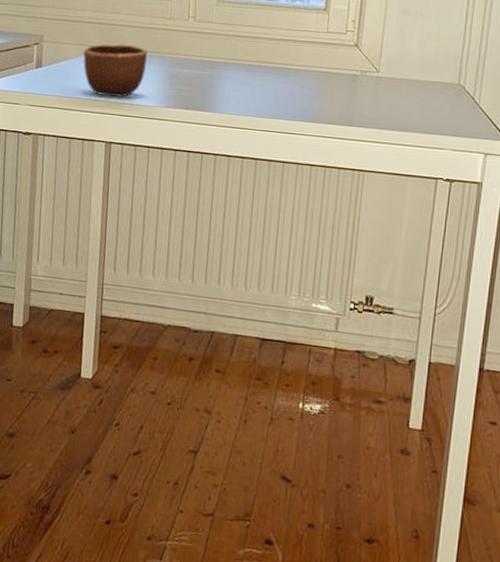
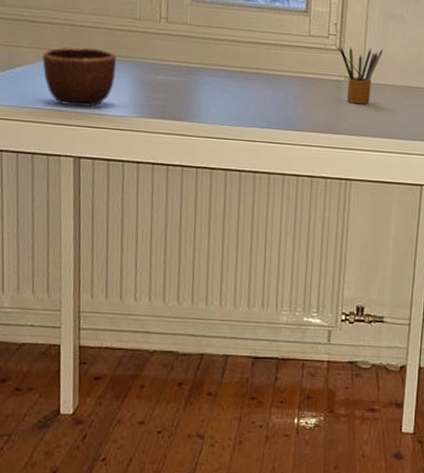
pencil box: none [357,43,400,98] -> present [340,47,383,105]

